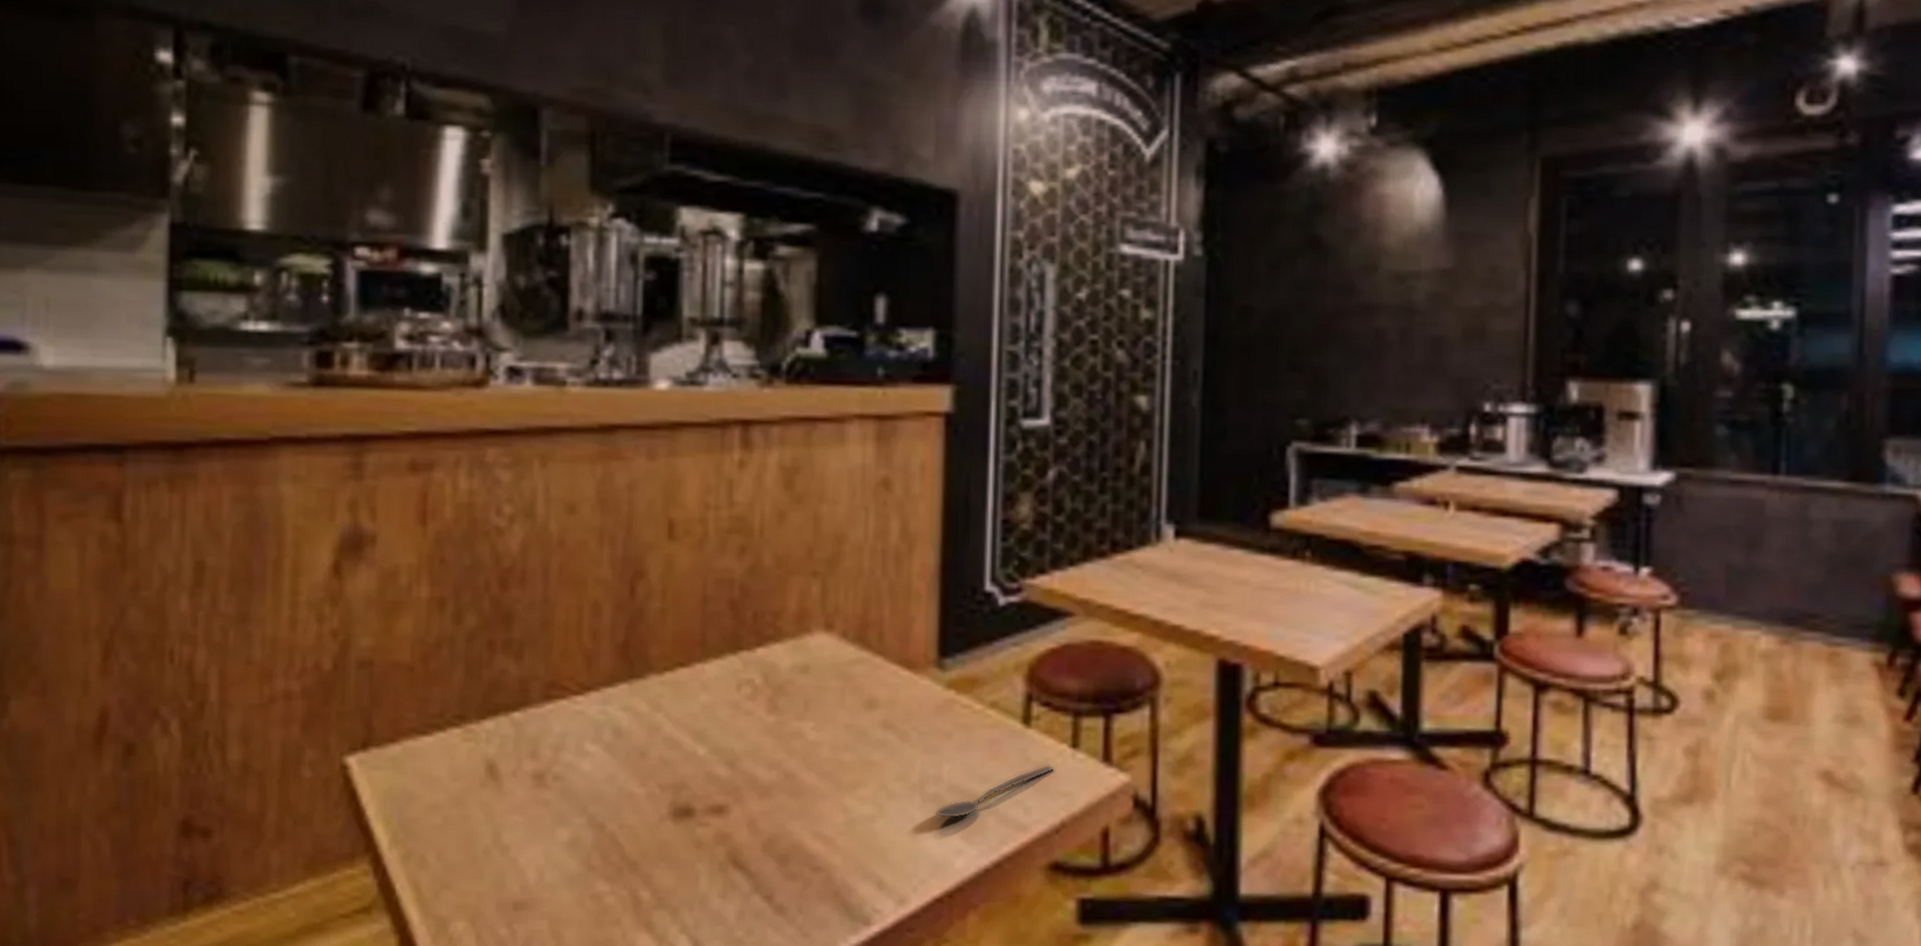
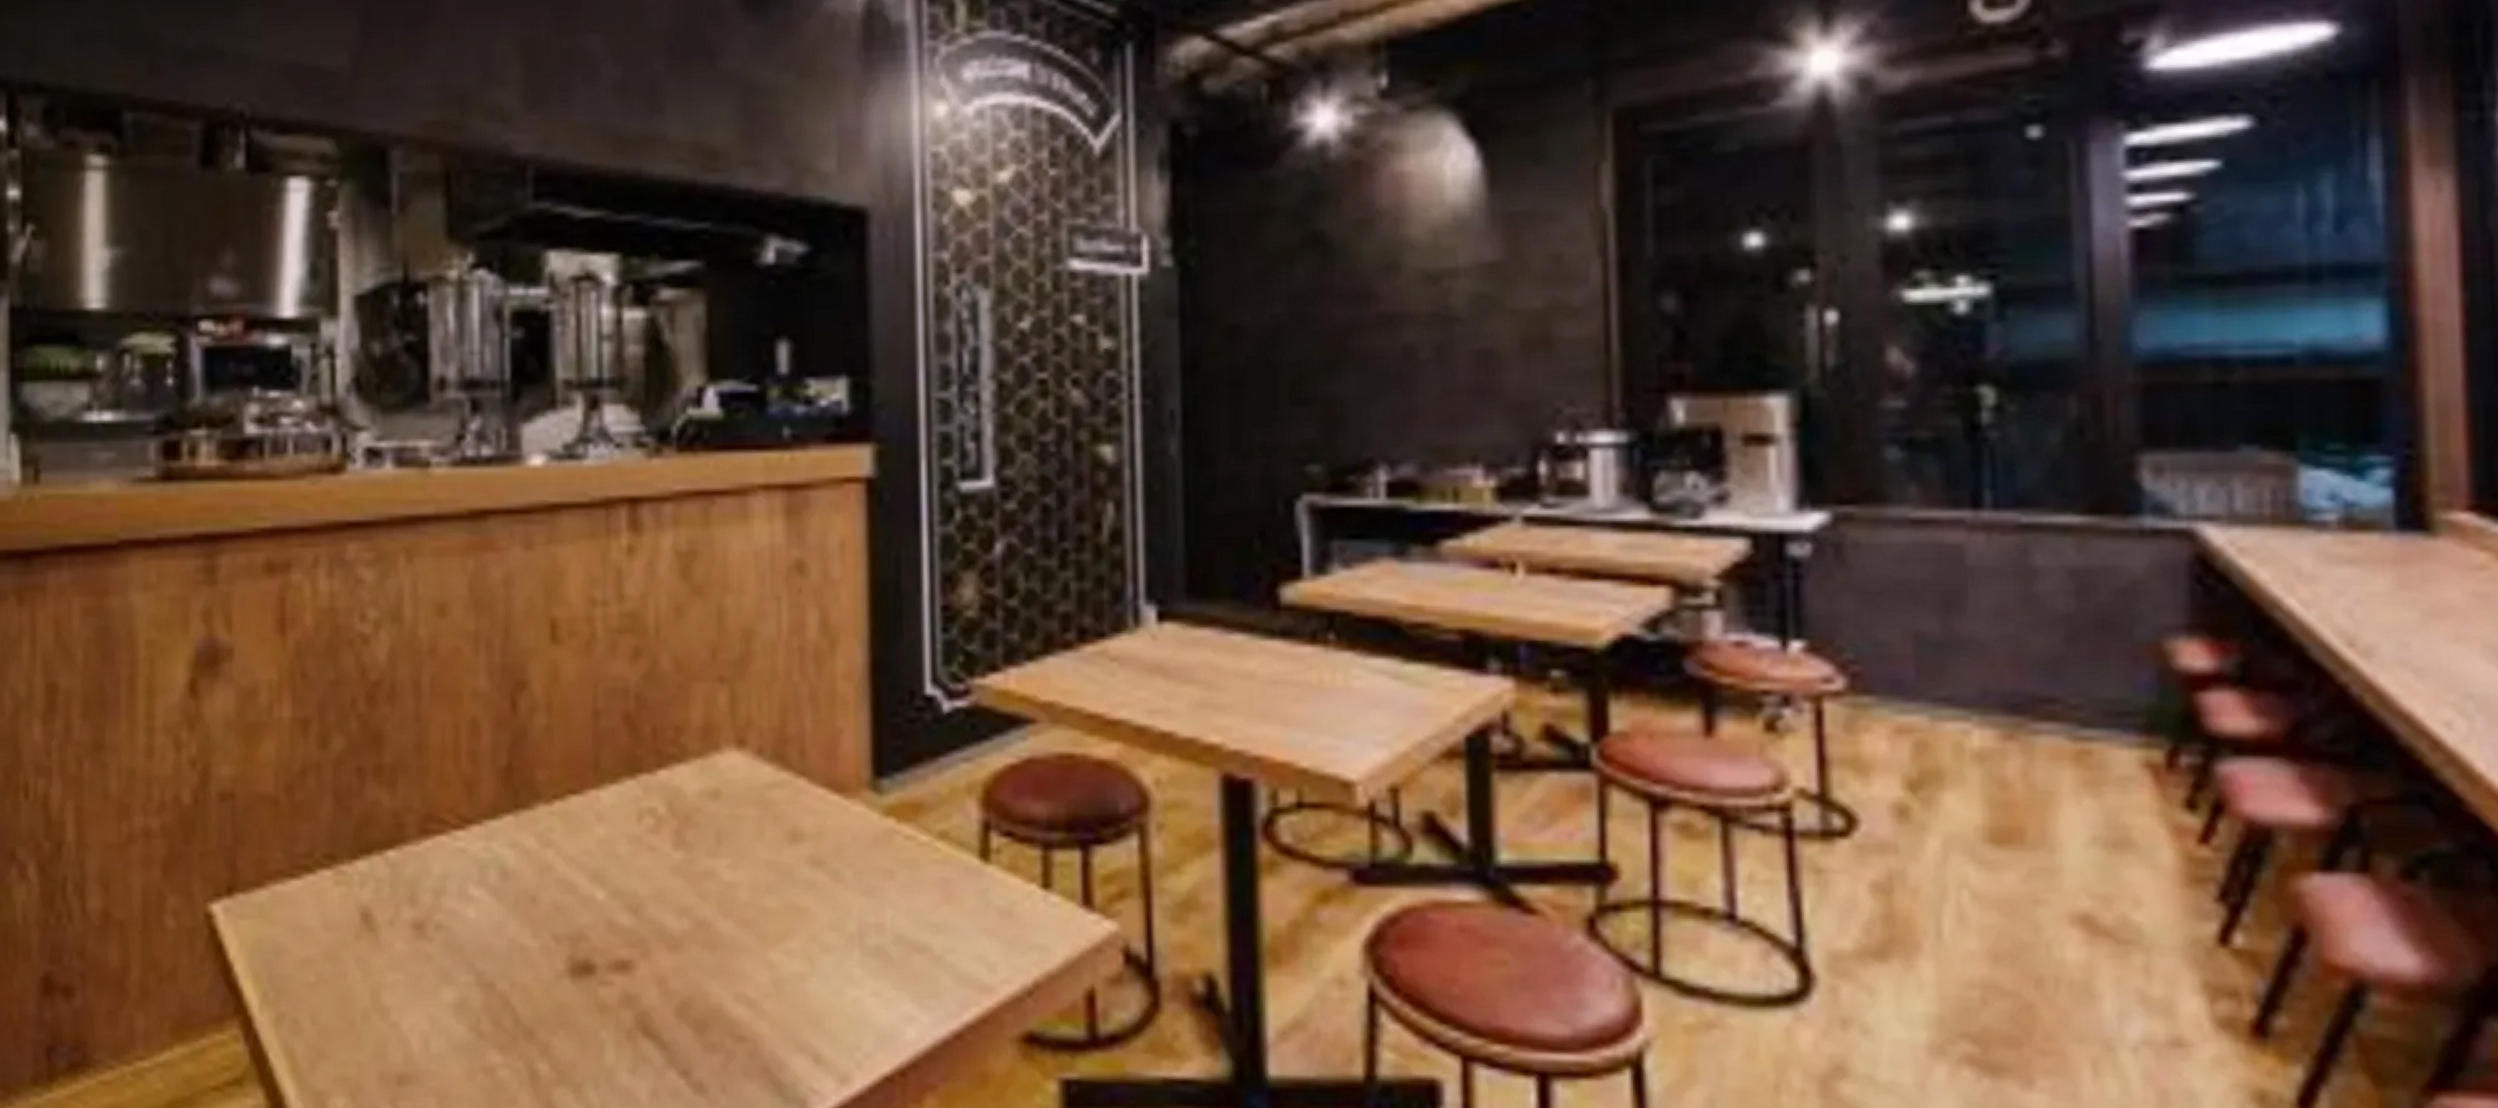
spoon: present [934,764,1055,819] -> none [877,909,1023,978]

